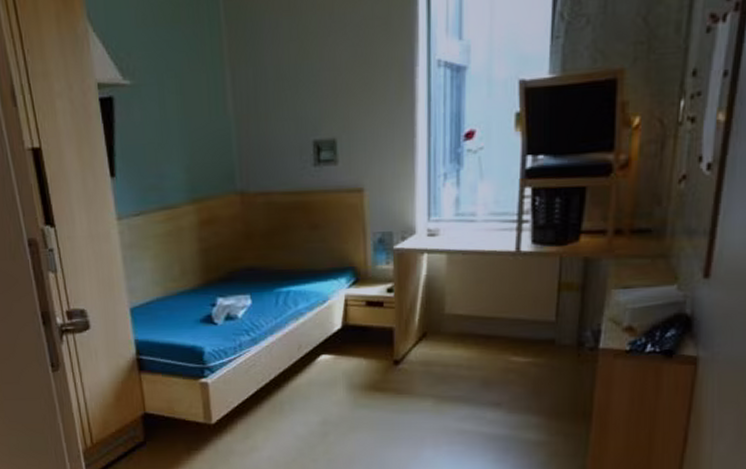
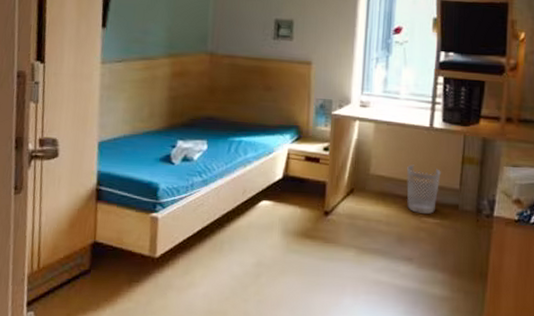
wastebasket: none [490,298,532,353] -> present [407,164,441,214]

